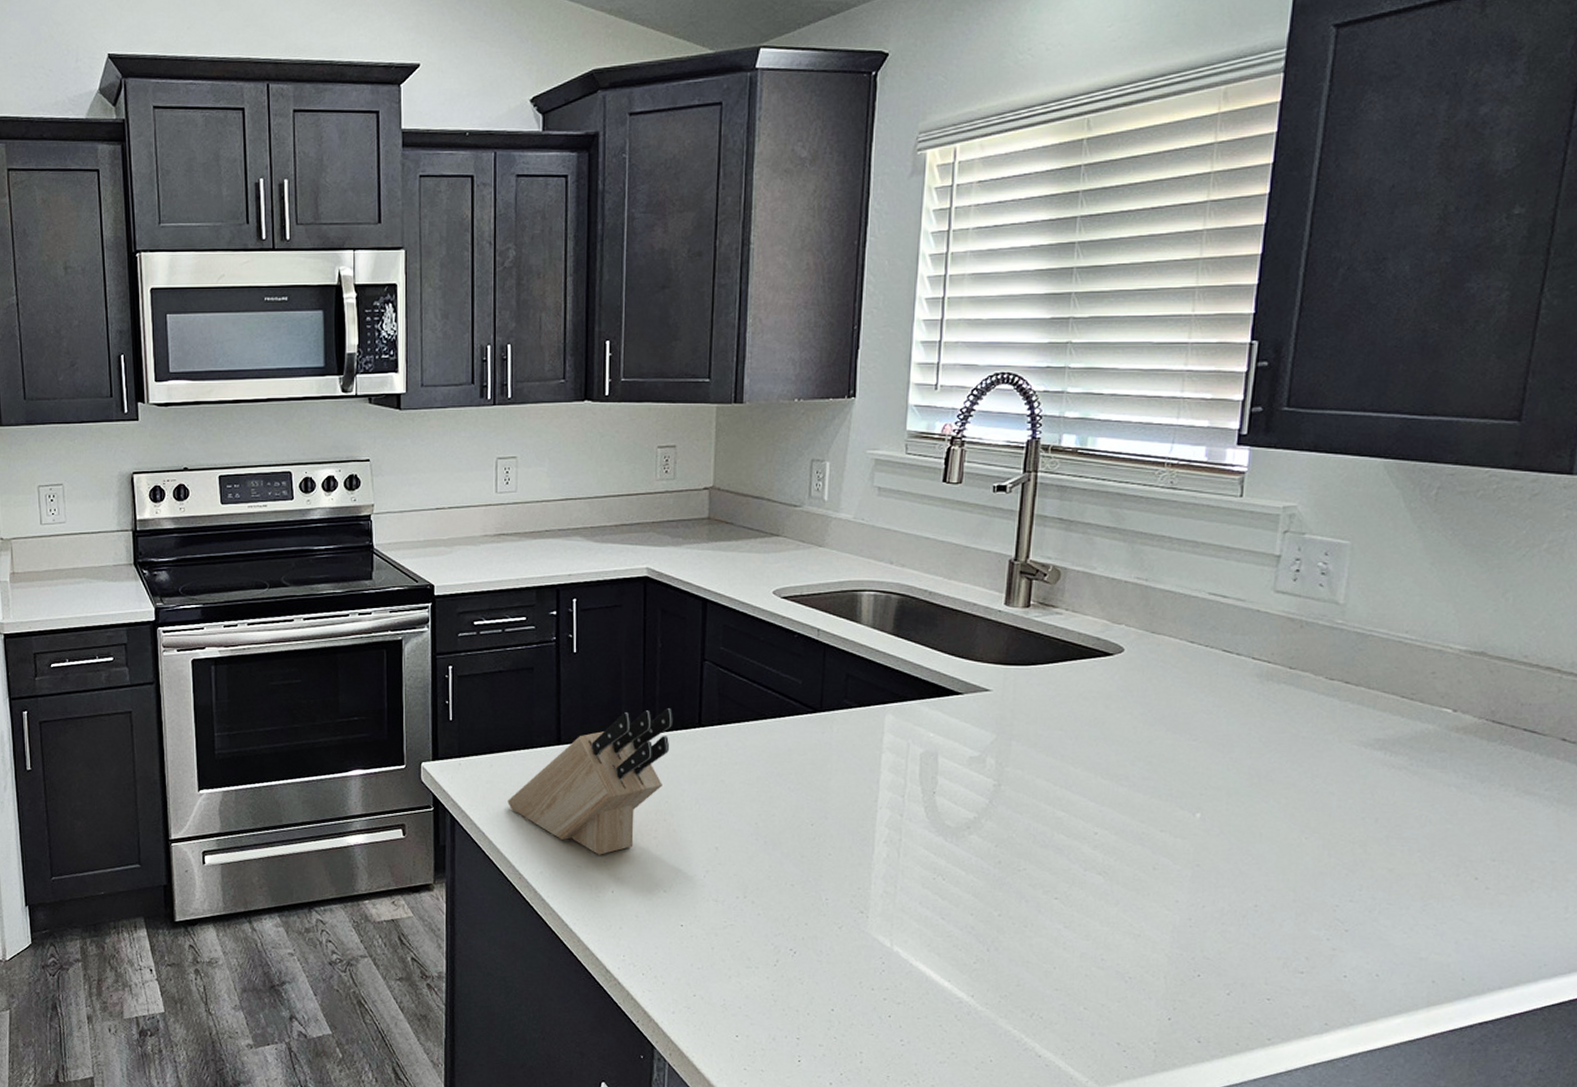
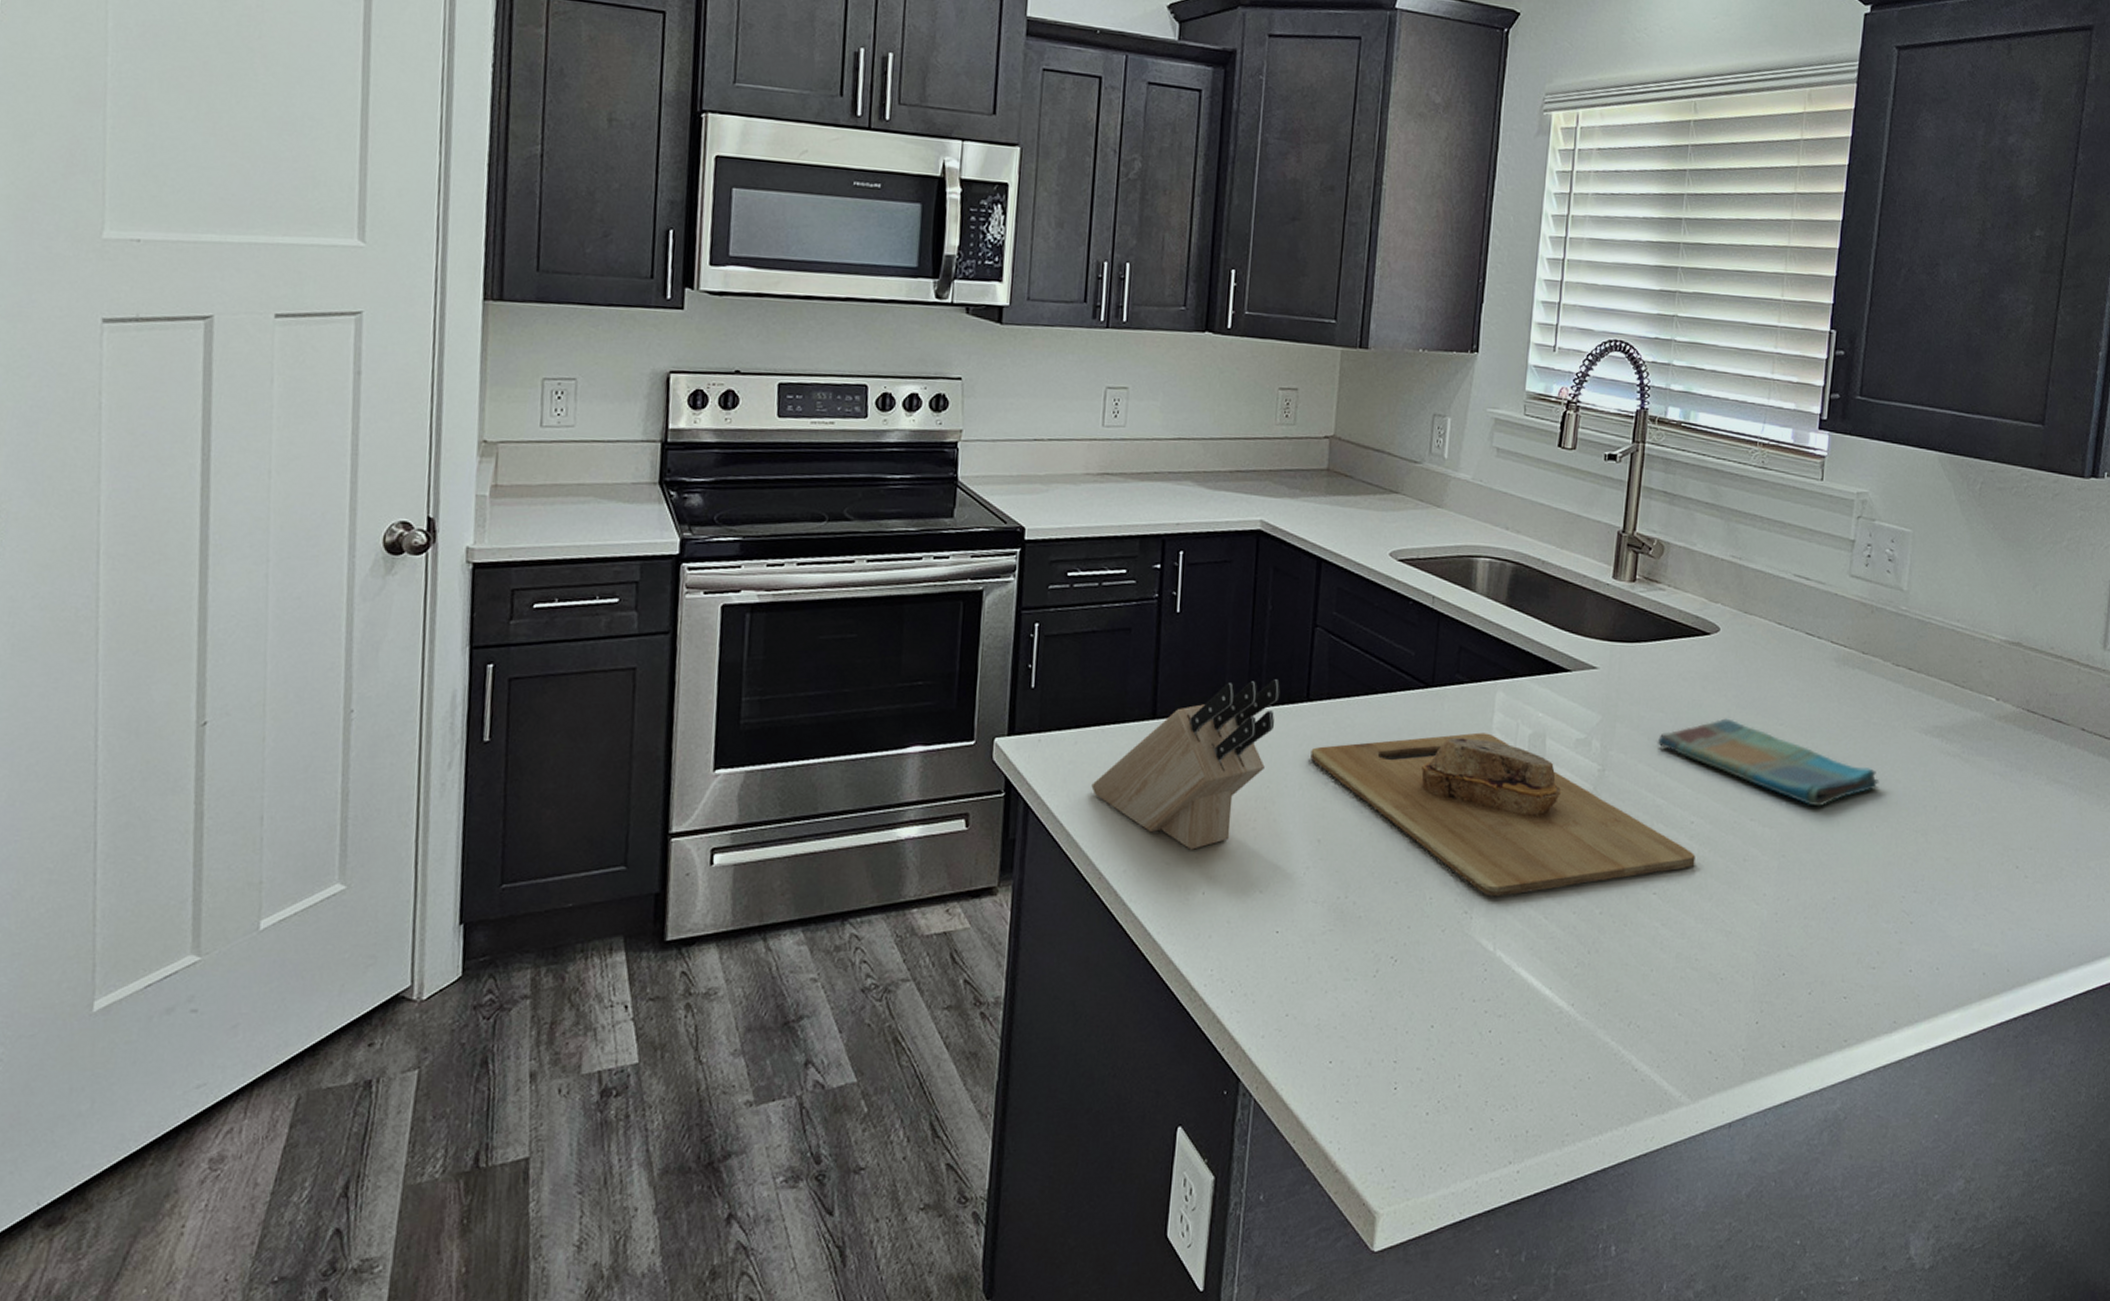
cutting board: none [705,752,1100,899] -> present [1310,732,1696,897]
dish towel: none [1056,735,1310,819] -> present [1657,718,1880,807]

